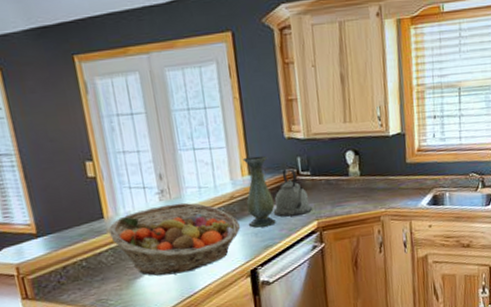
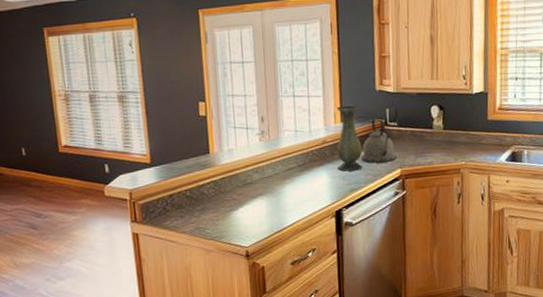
fruit basket: present [108,202,241,276] -> none [212,144,330,210]

